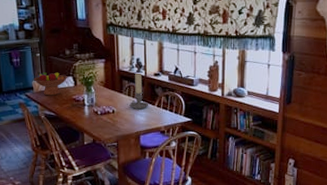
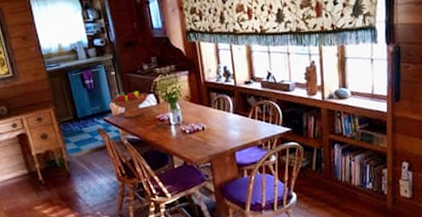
candle holder: present [129,73,148,109] -> none [220,82,241,124]

